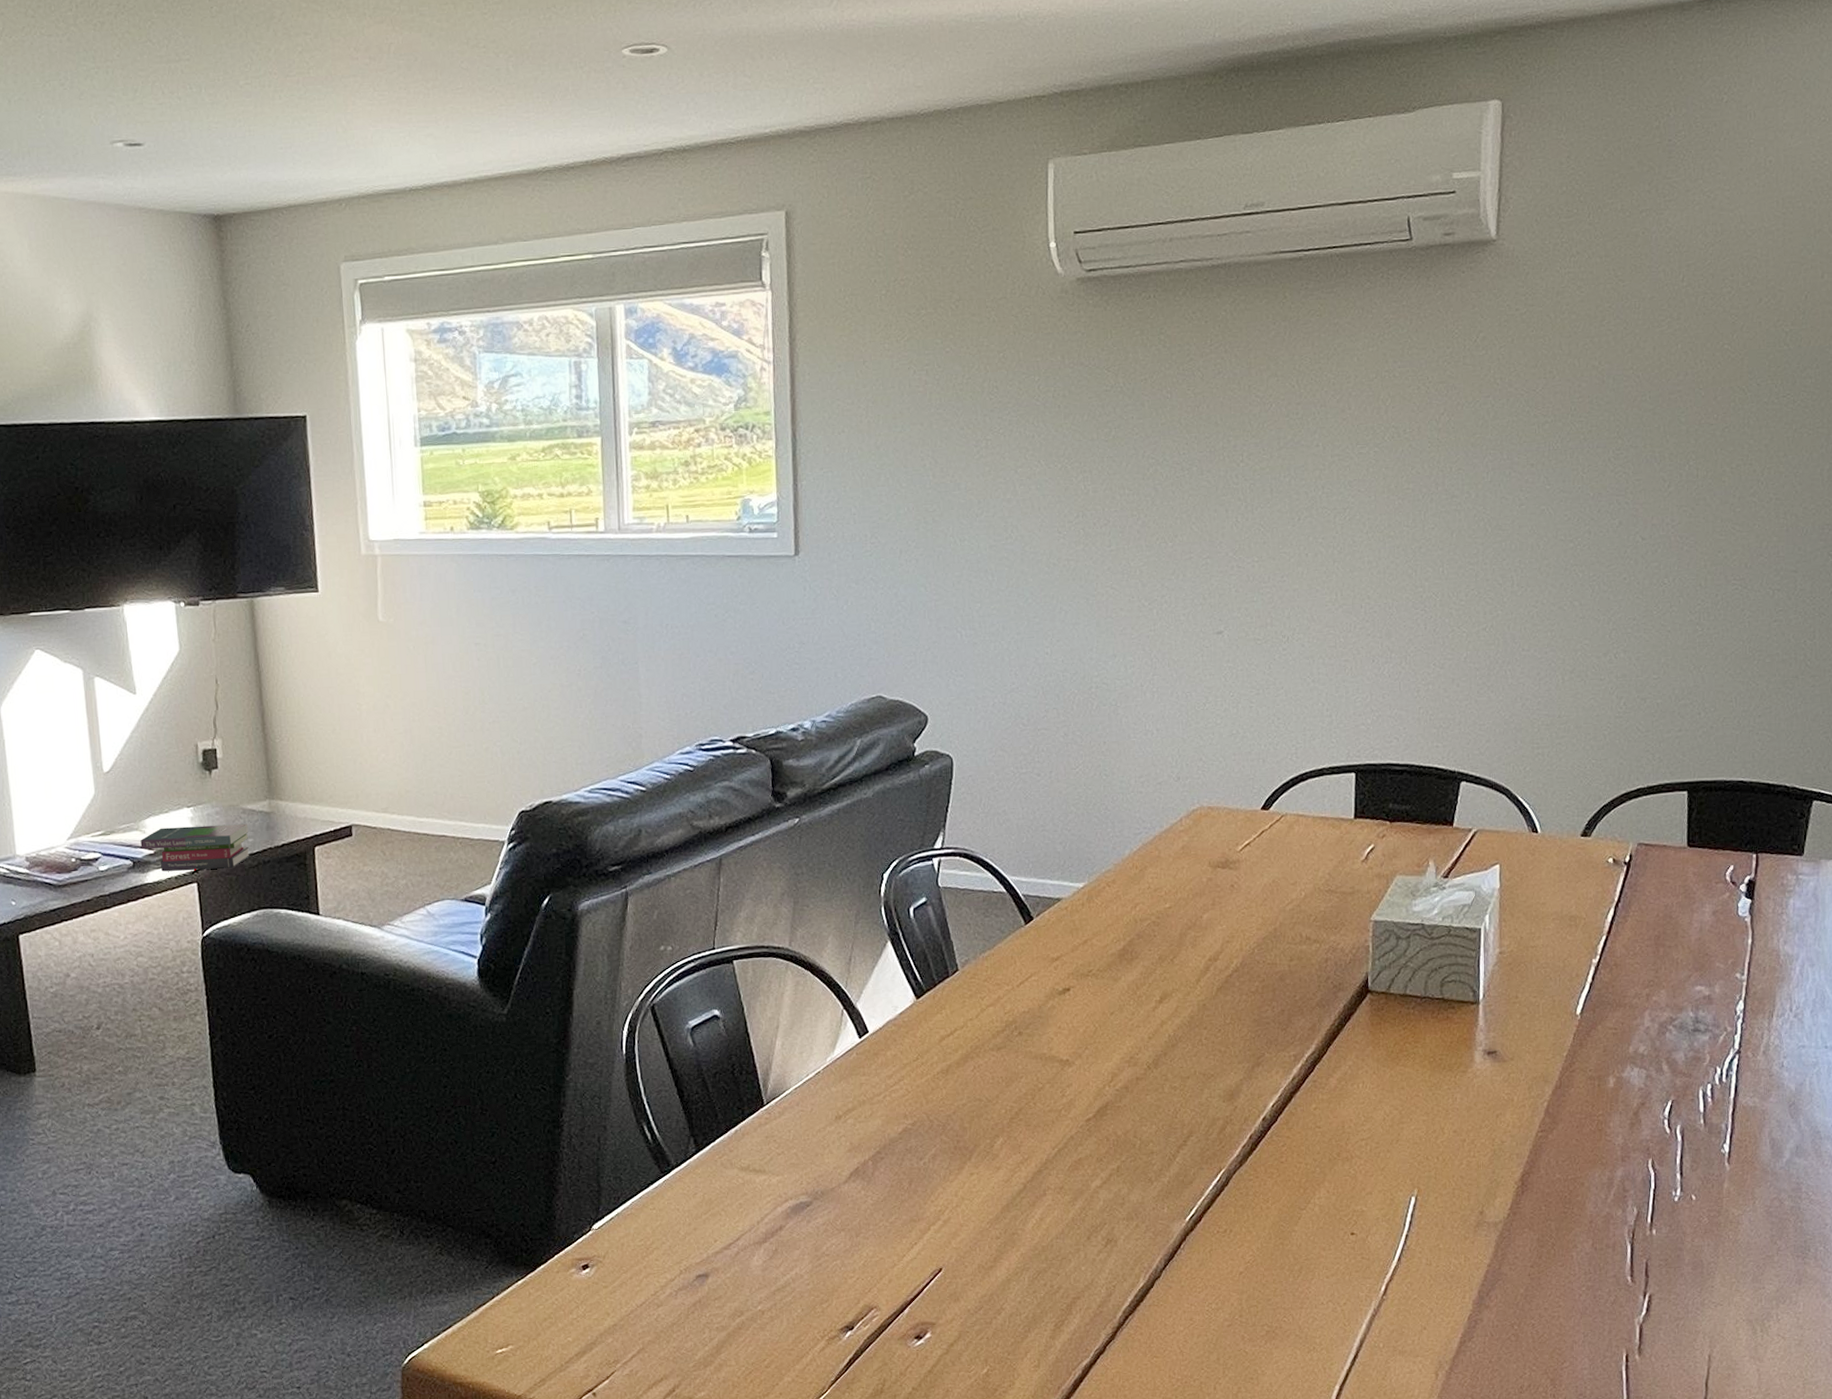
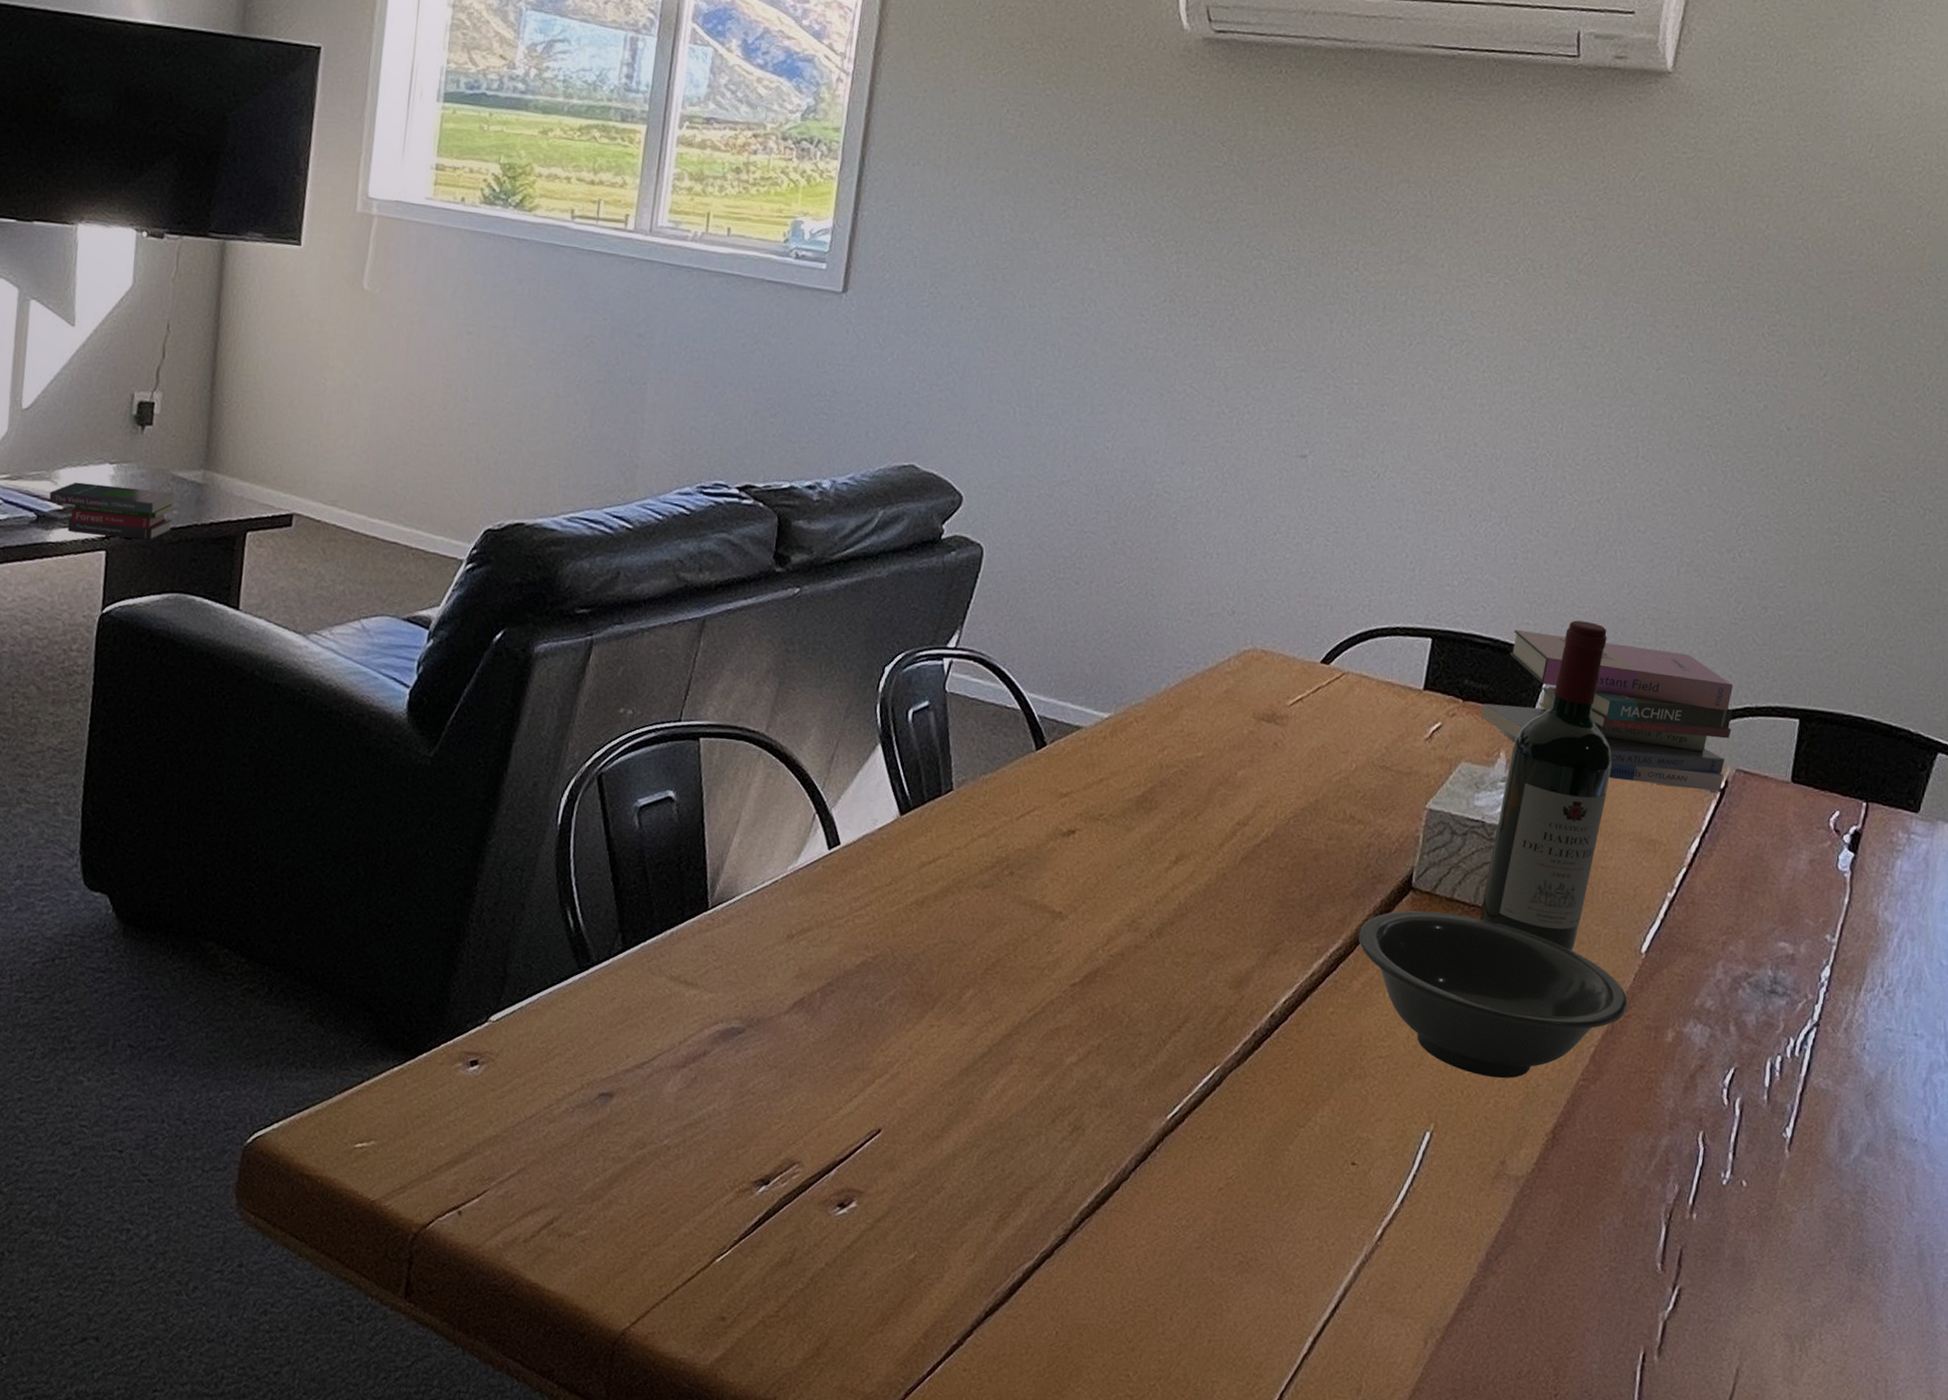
decorative bowl: none [1328,1007,1571,1142] -> present [1358,910,1628,1079]
books: none [1407,750,1629,869] -> present [1480,629,1734,792]
wine bottle: none [1430,736,1528,1023] -> present [1478,620,1613,951]

